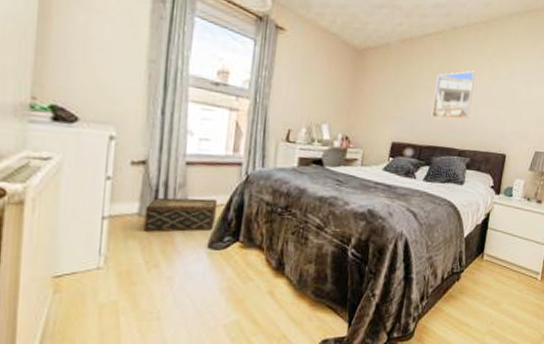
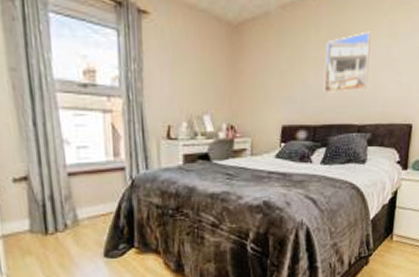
woven basket: present [144,197,217,232] -> none [36,208,107,247]

